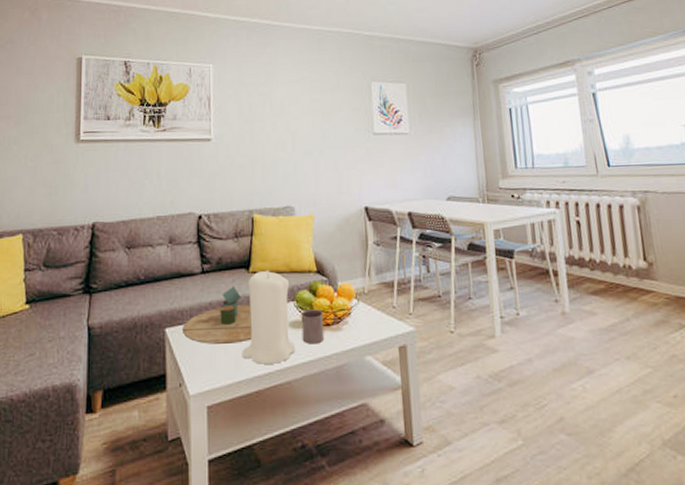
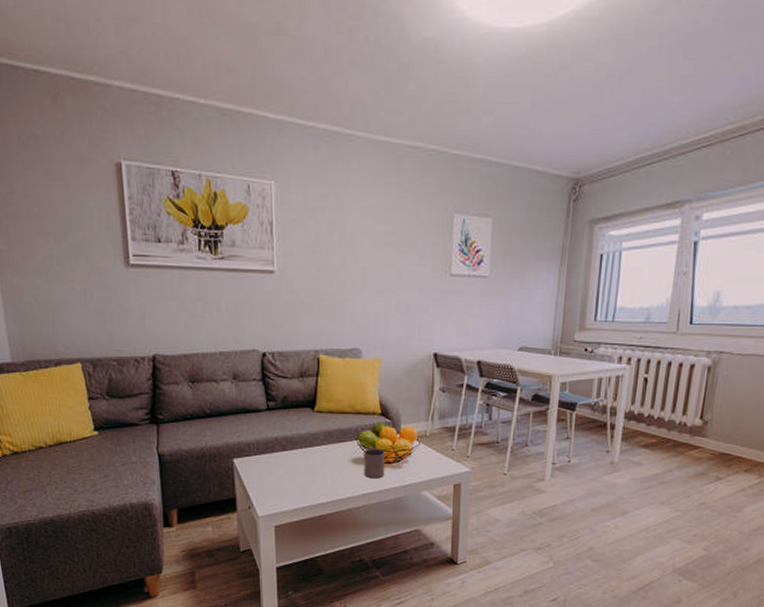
decorative tray: present [183,286,252,344] -> none [250,423,316,475]
candle: present [241,270,296,364] -> none [306,410,357,494]

